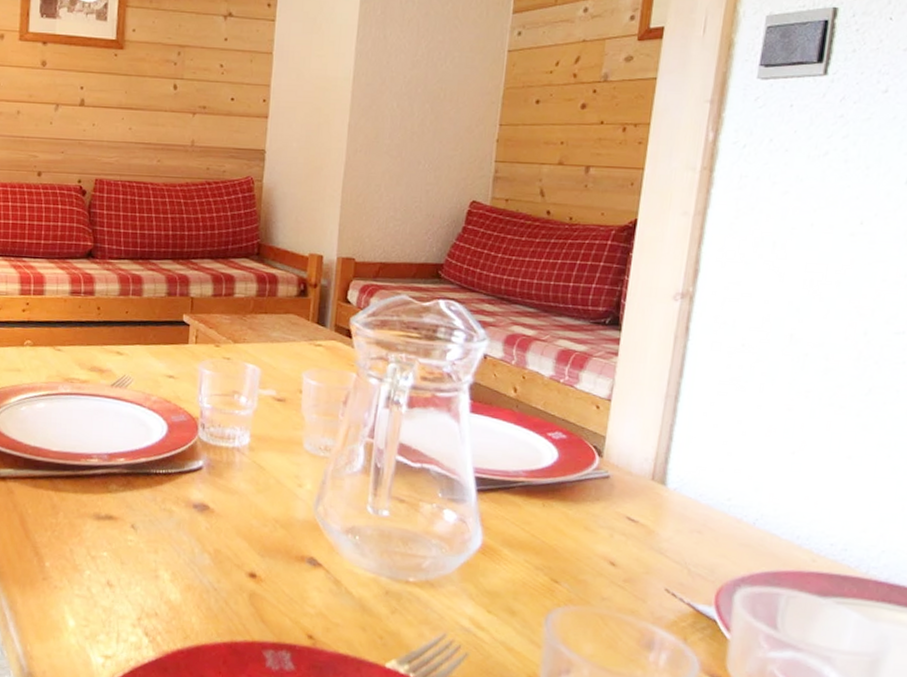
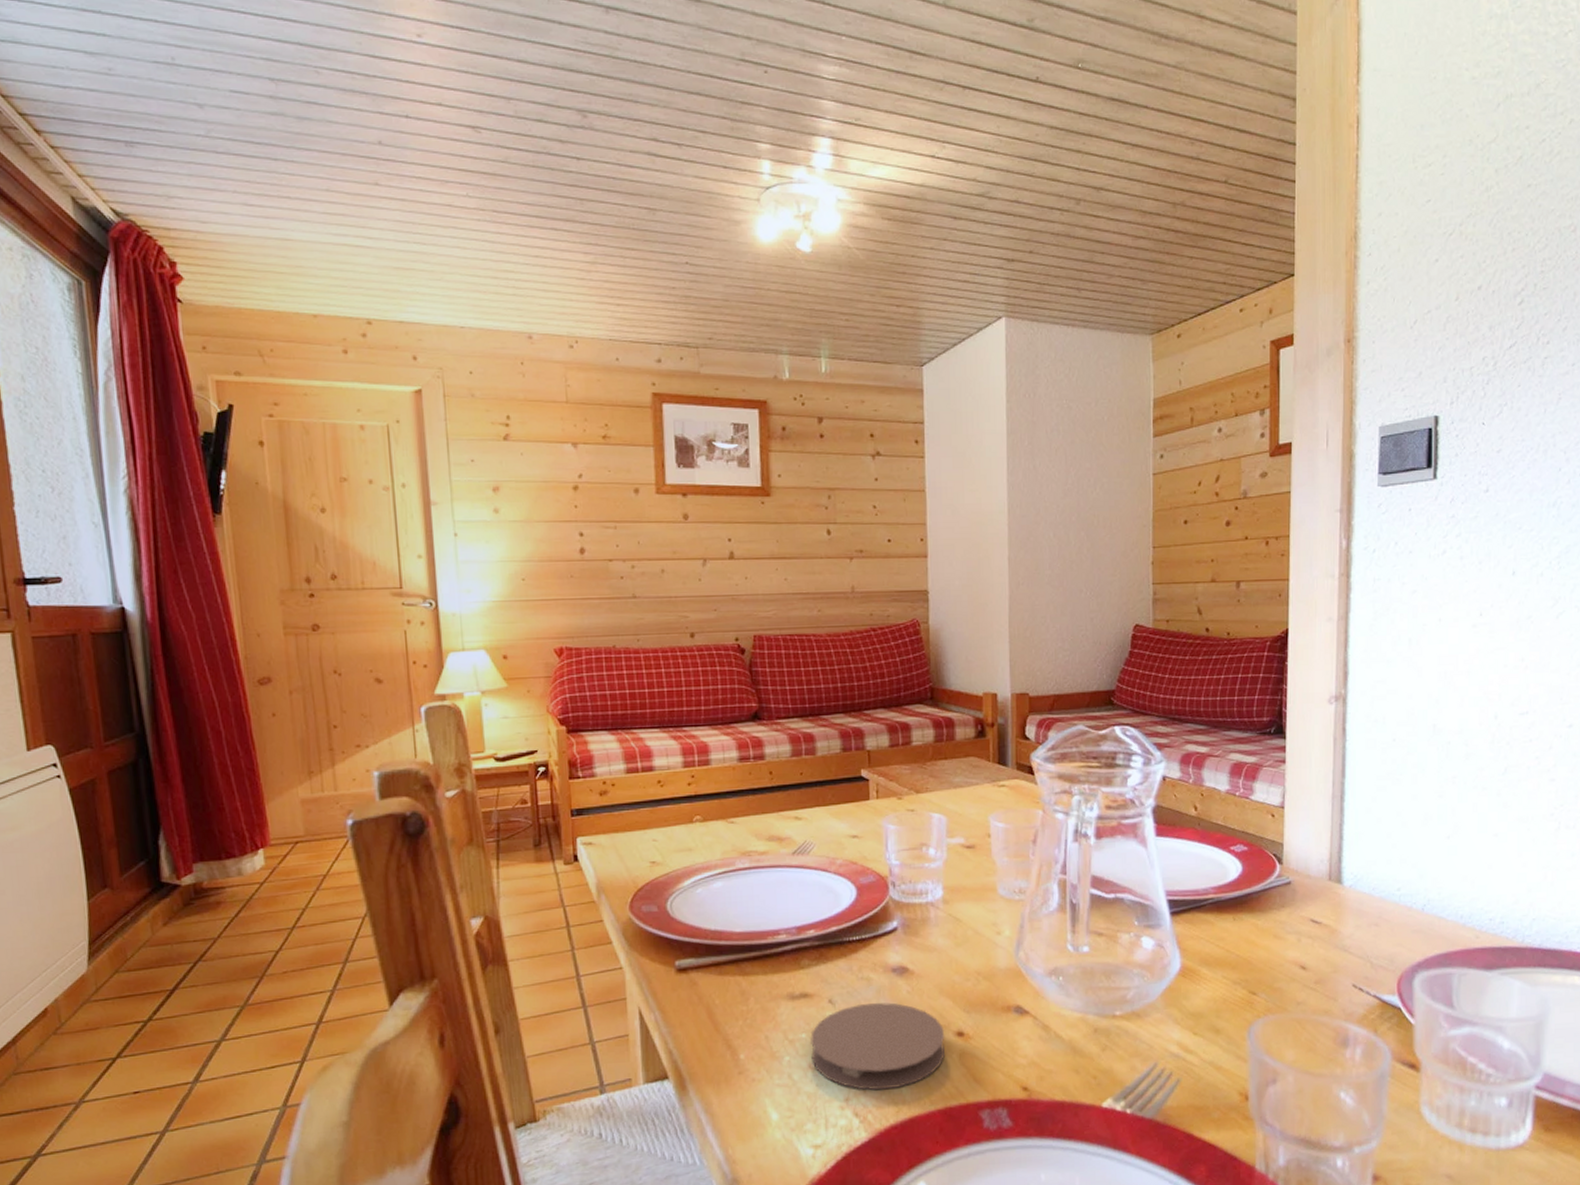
coaster: none [110,533,238,616] -> present [811,1002,946,1090]

